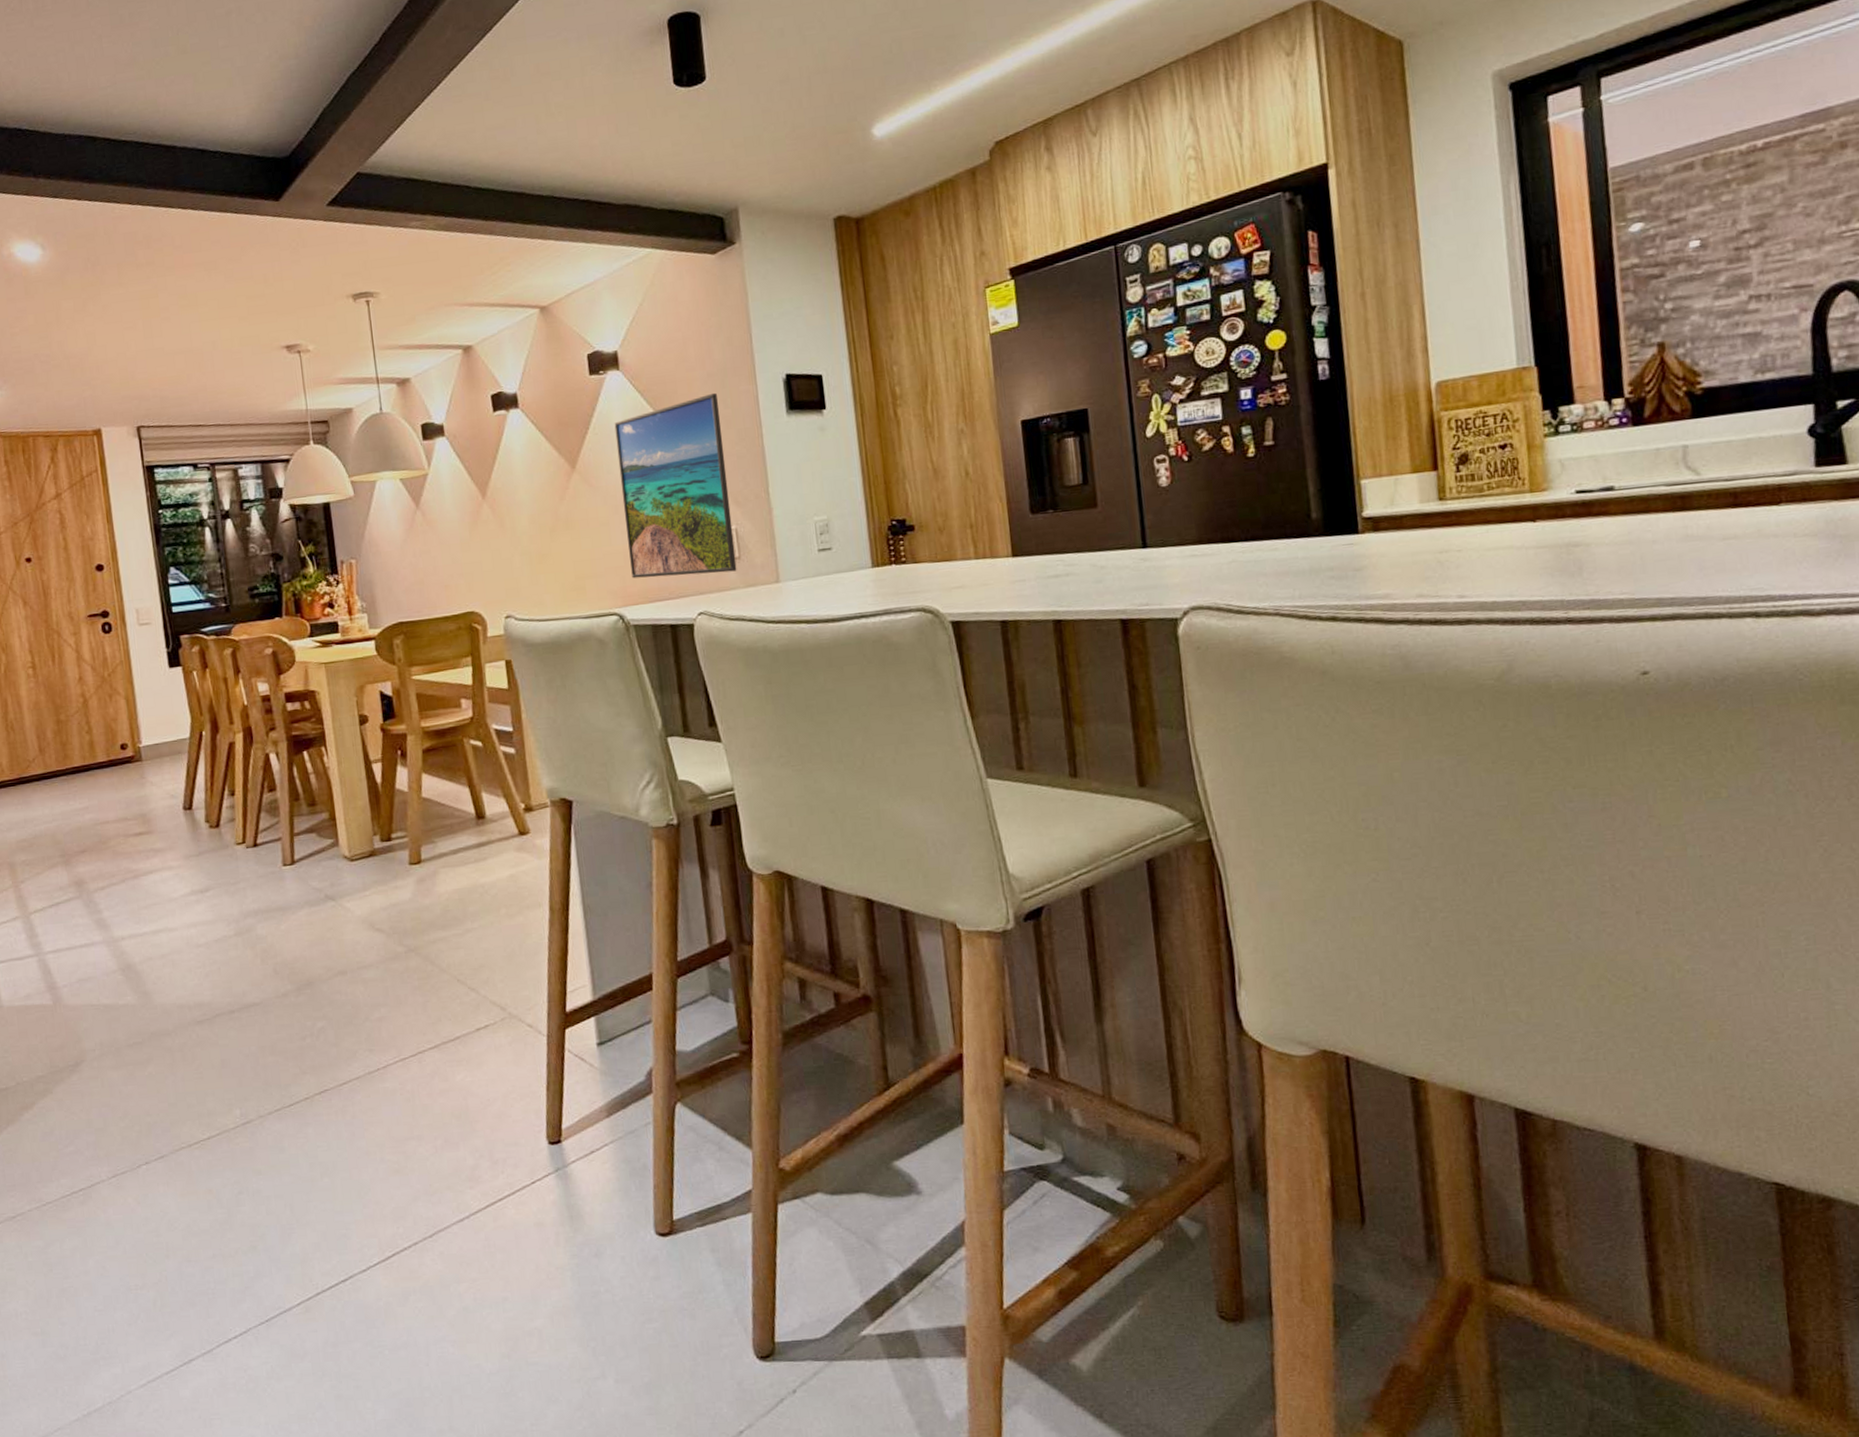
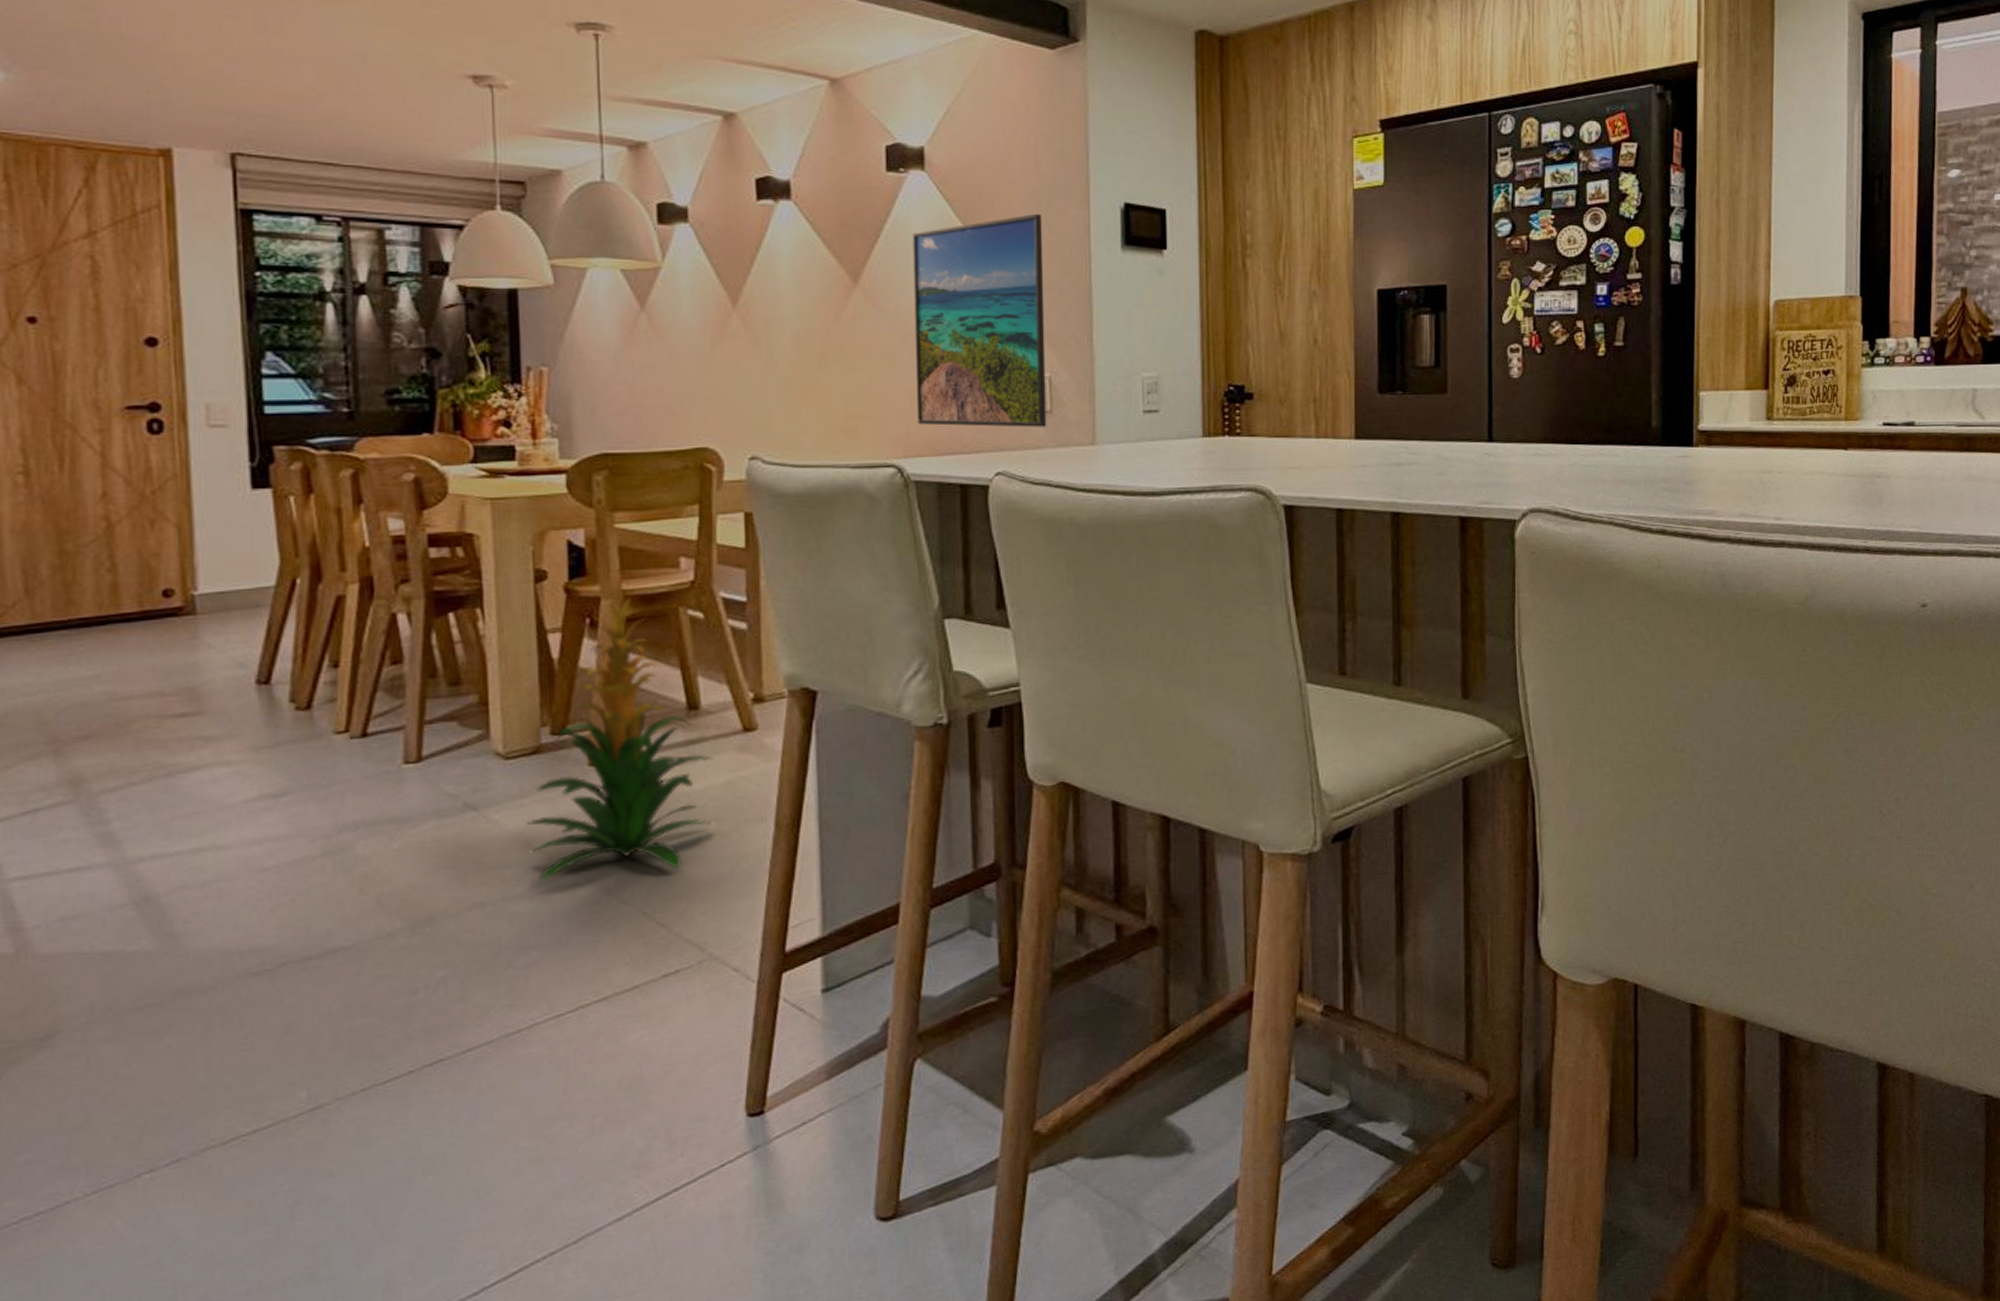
indoor plant: none [369,733,502,956] -> present [526,597,713,883]

